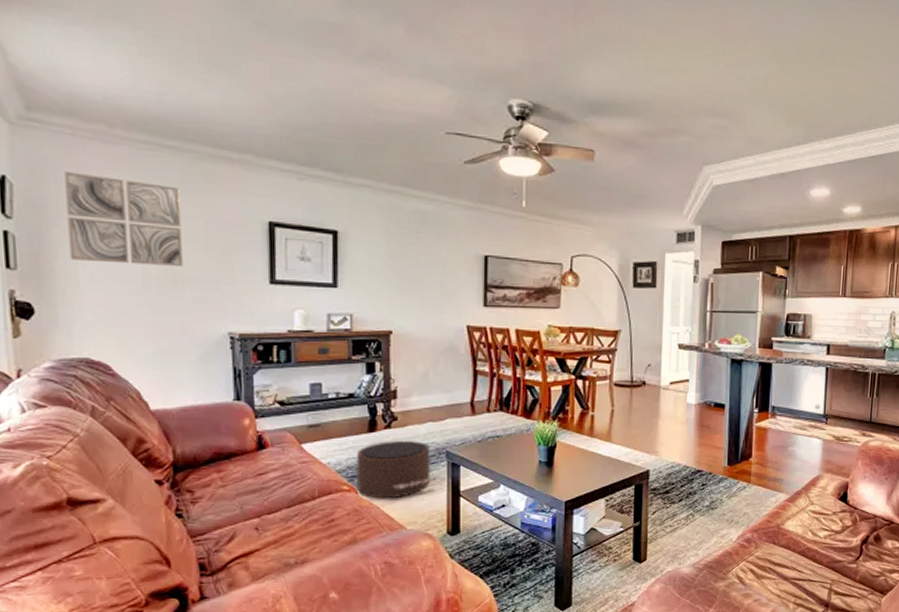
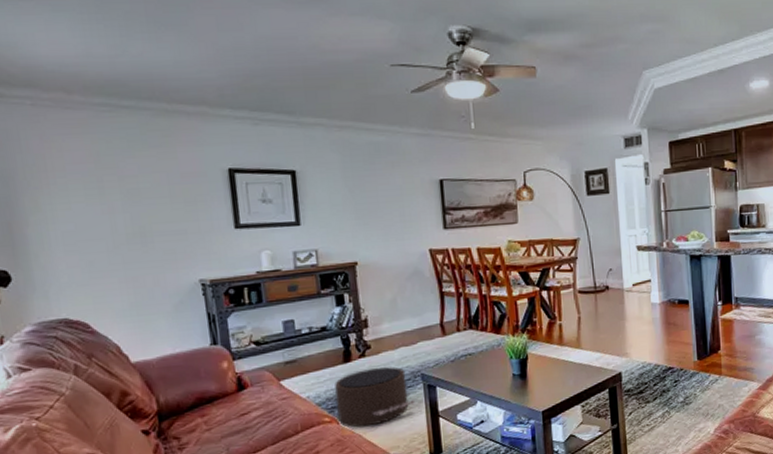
wall art: present [65,171,183,266] -> none [28,140,150,225]

